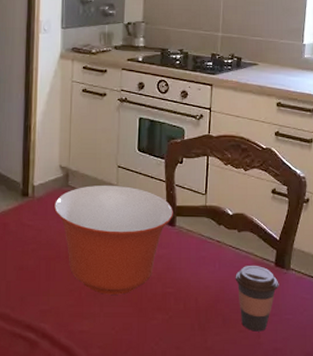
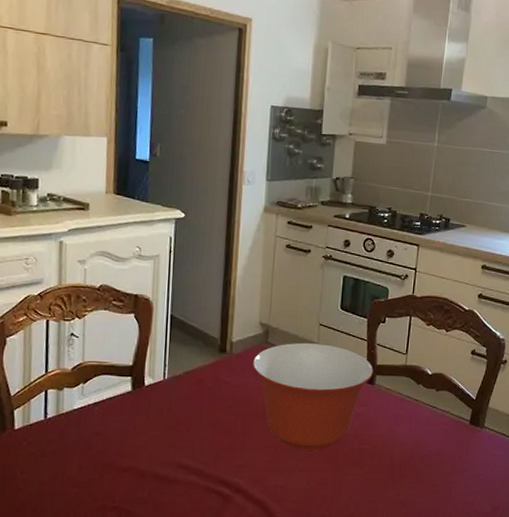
coffee cup: present [235,266,279,332] -> none [430,424,473,486]

